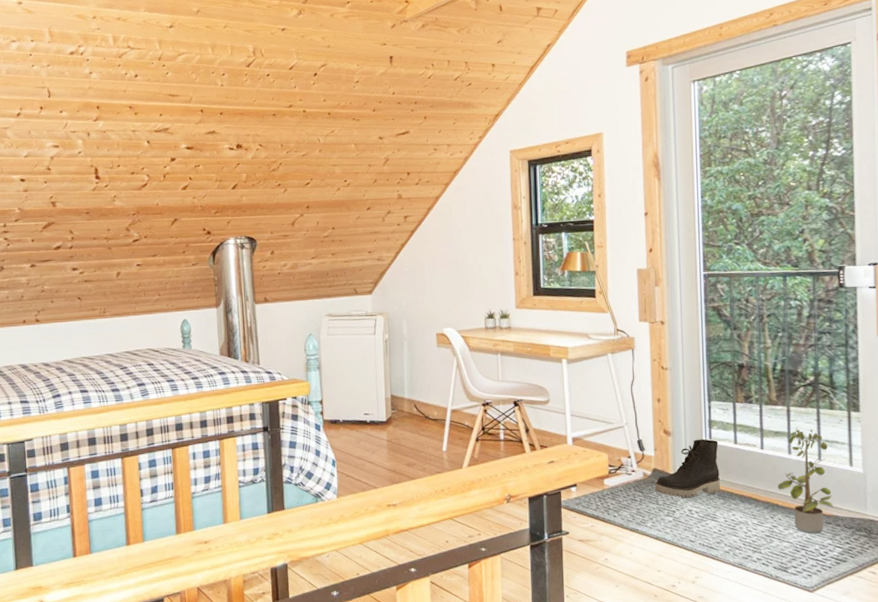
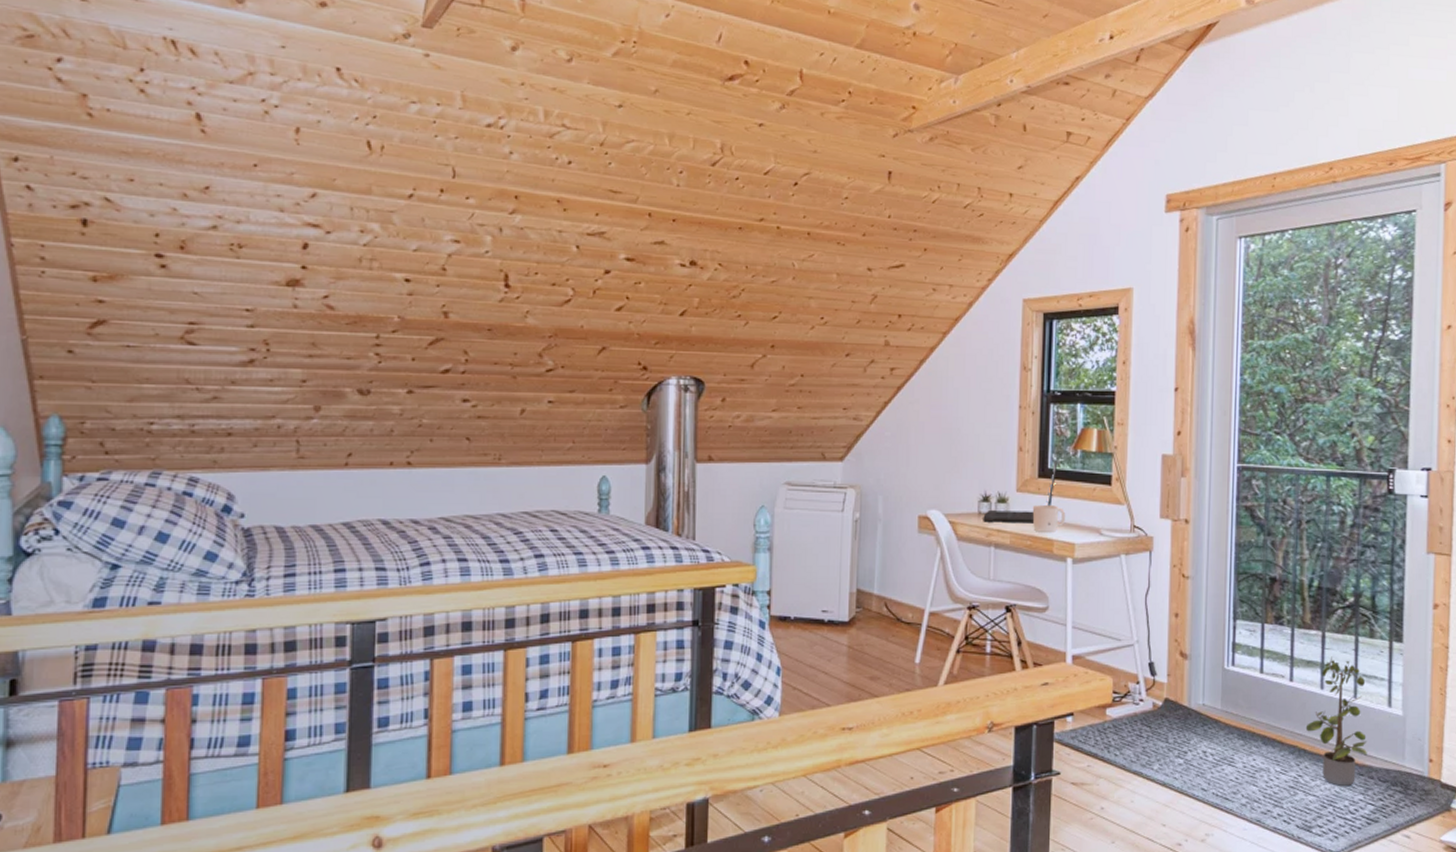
laptop: none [489,281,549,335] -> present [983,460,1058,524]
mug: none [530,317,559,341] -> present [1032,505,1066,534]
boot: present [655,439,721,498] -> none [1165,665,1242,737]

